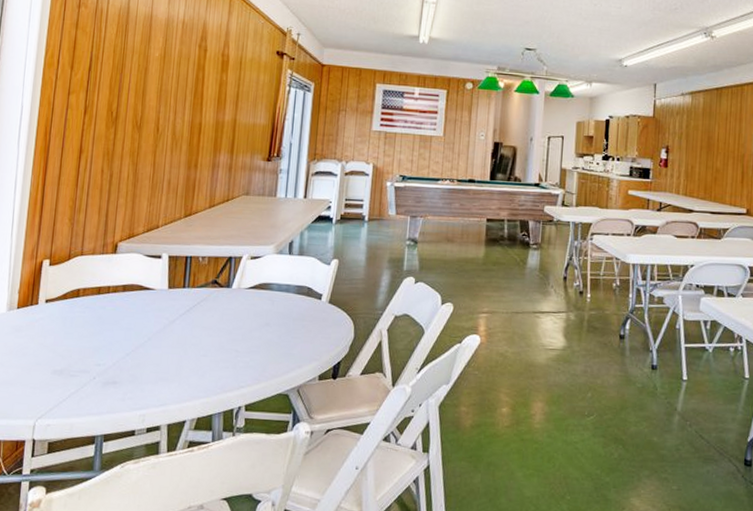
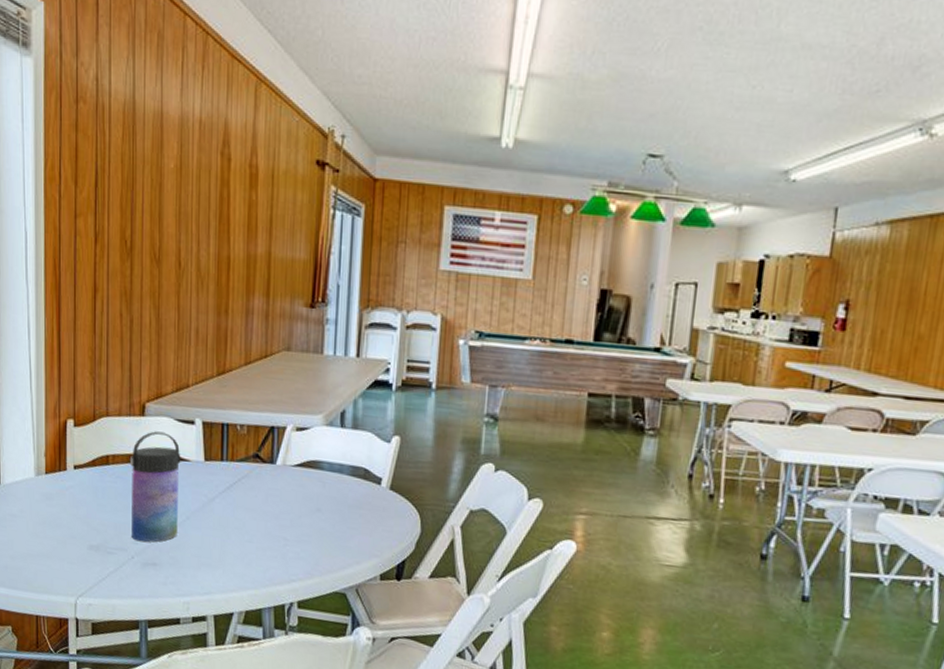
water bottle: none [95,266,147,364] -> present [129,431,181,542]

